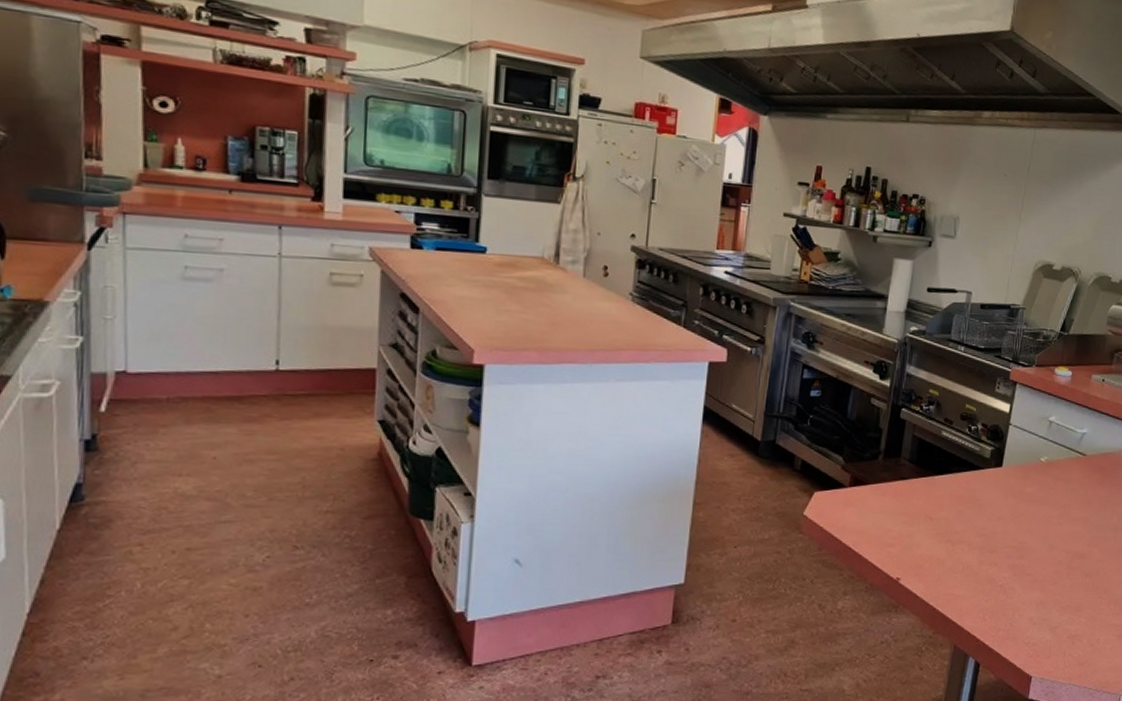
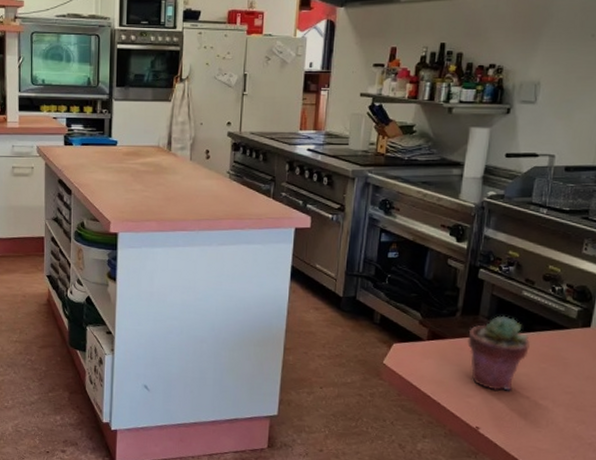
potted succulent: none [889,457,948,537] -> present [467,315,530,390]

